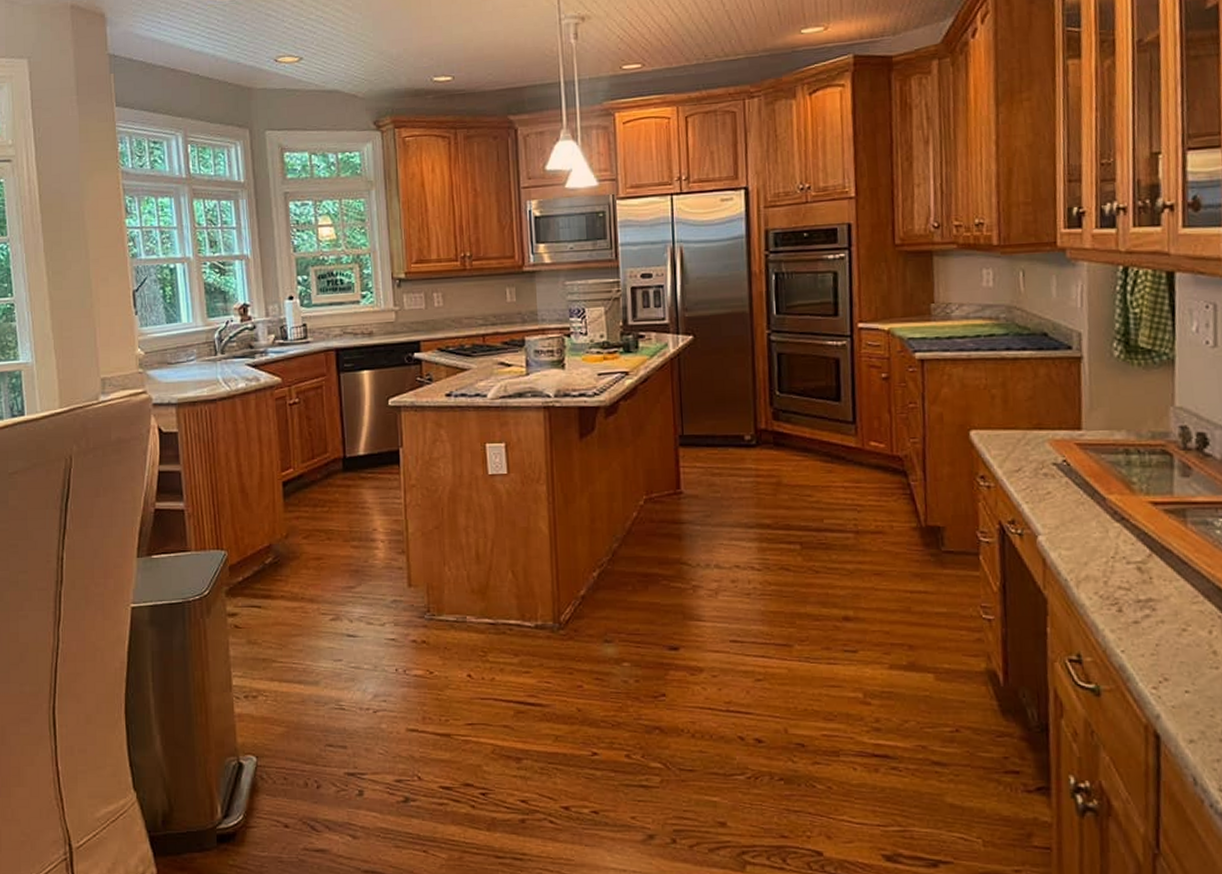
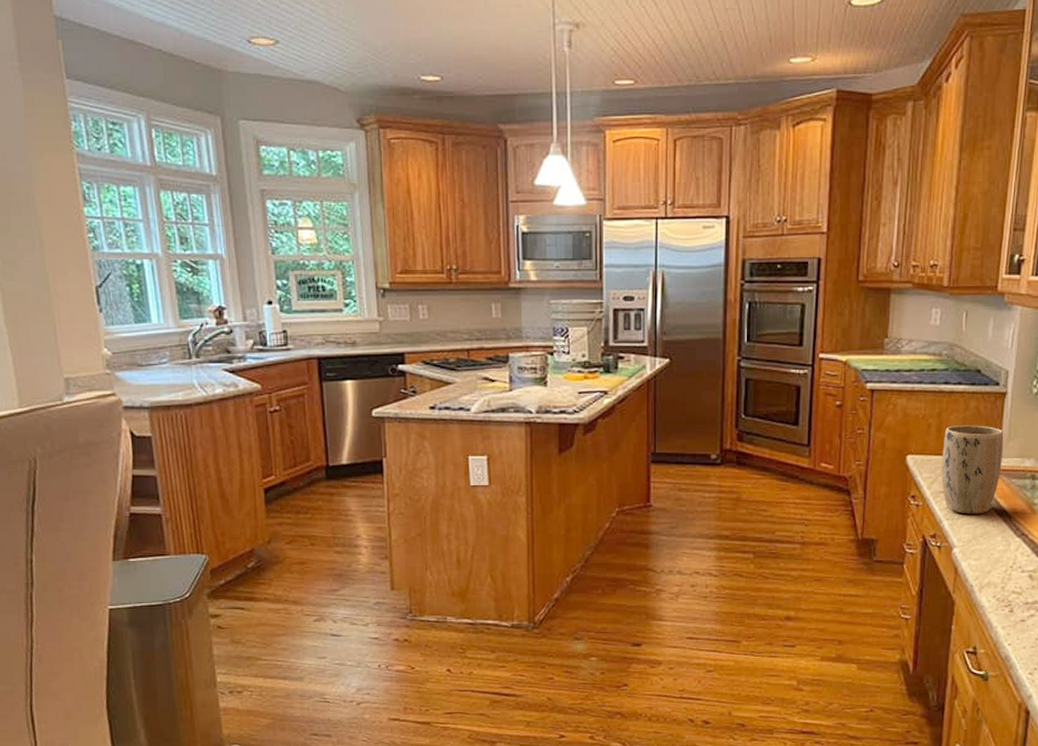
plant pot: none [1011,394,1087,496] -> present [941,425,1004,514]

